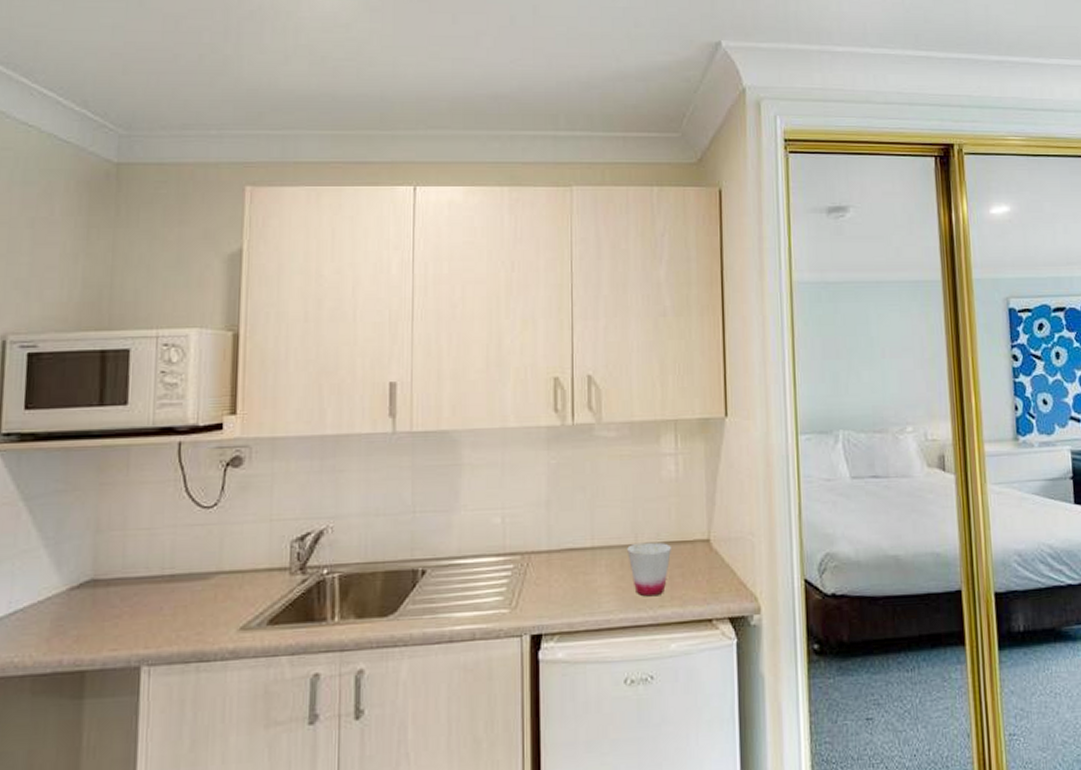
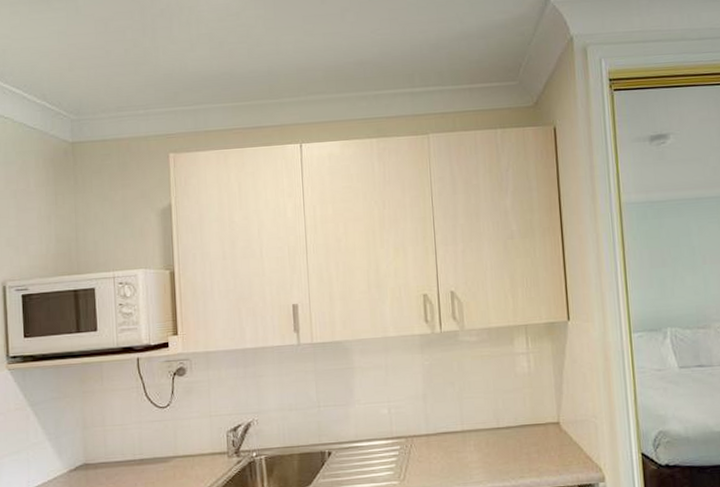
cup: present [627,542,671,597] -> none [491,425,528,470]

